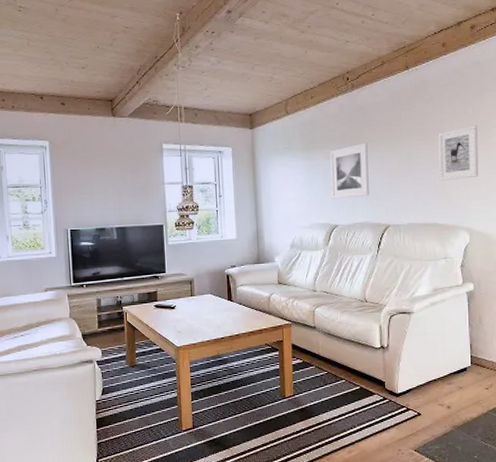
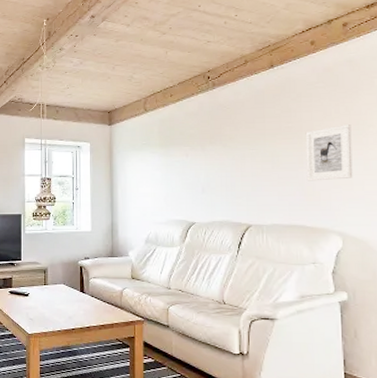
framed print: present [330,142,369,199] -> none [188,140,229,196]

